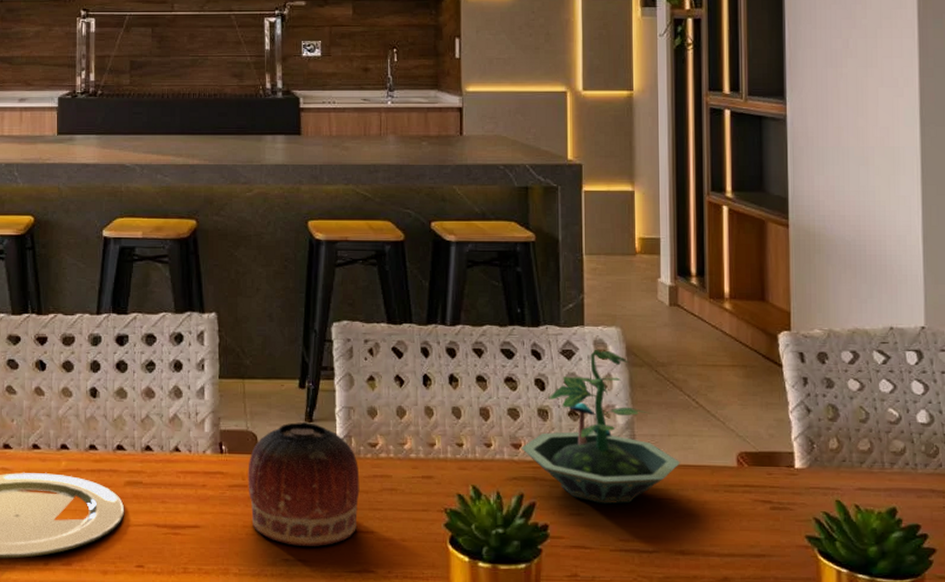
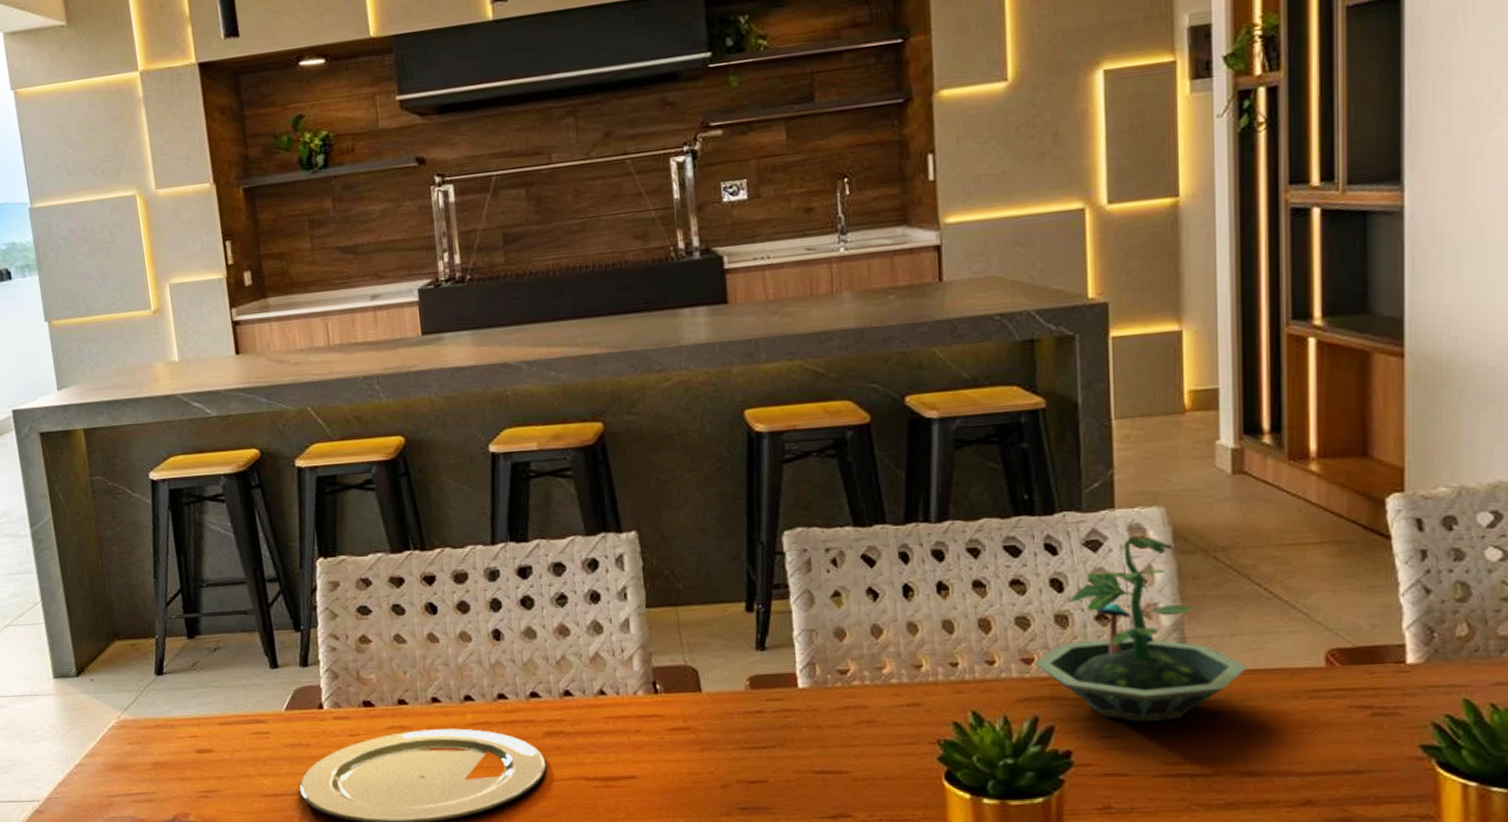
bowl: present [248,421,360,546] -> none [689,650,829,792]

